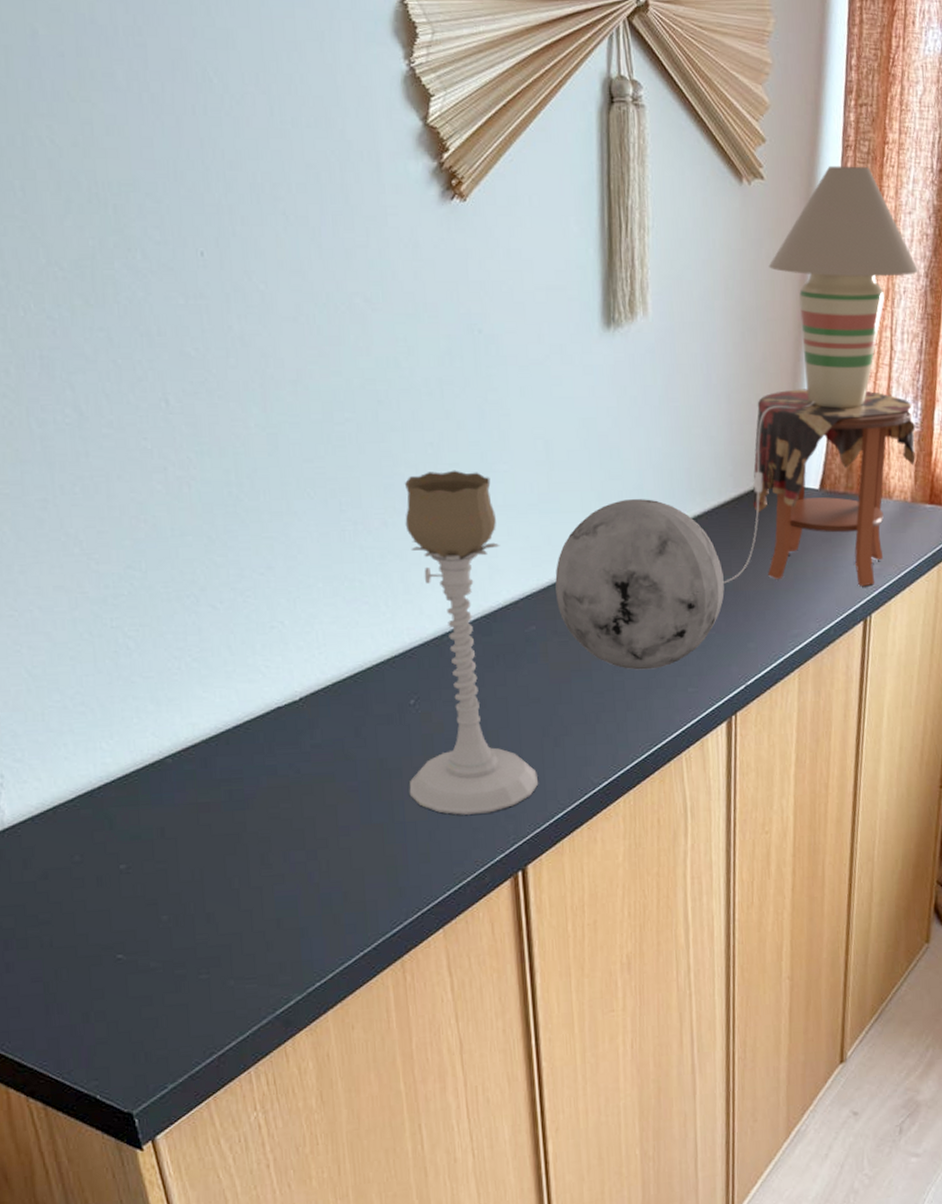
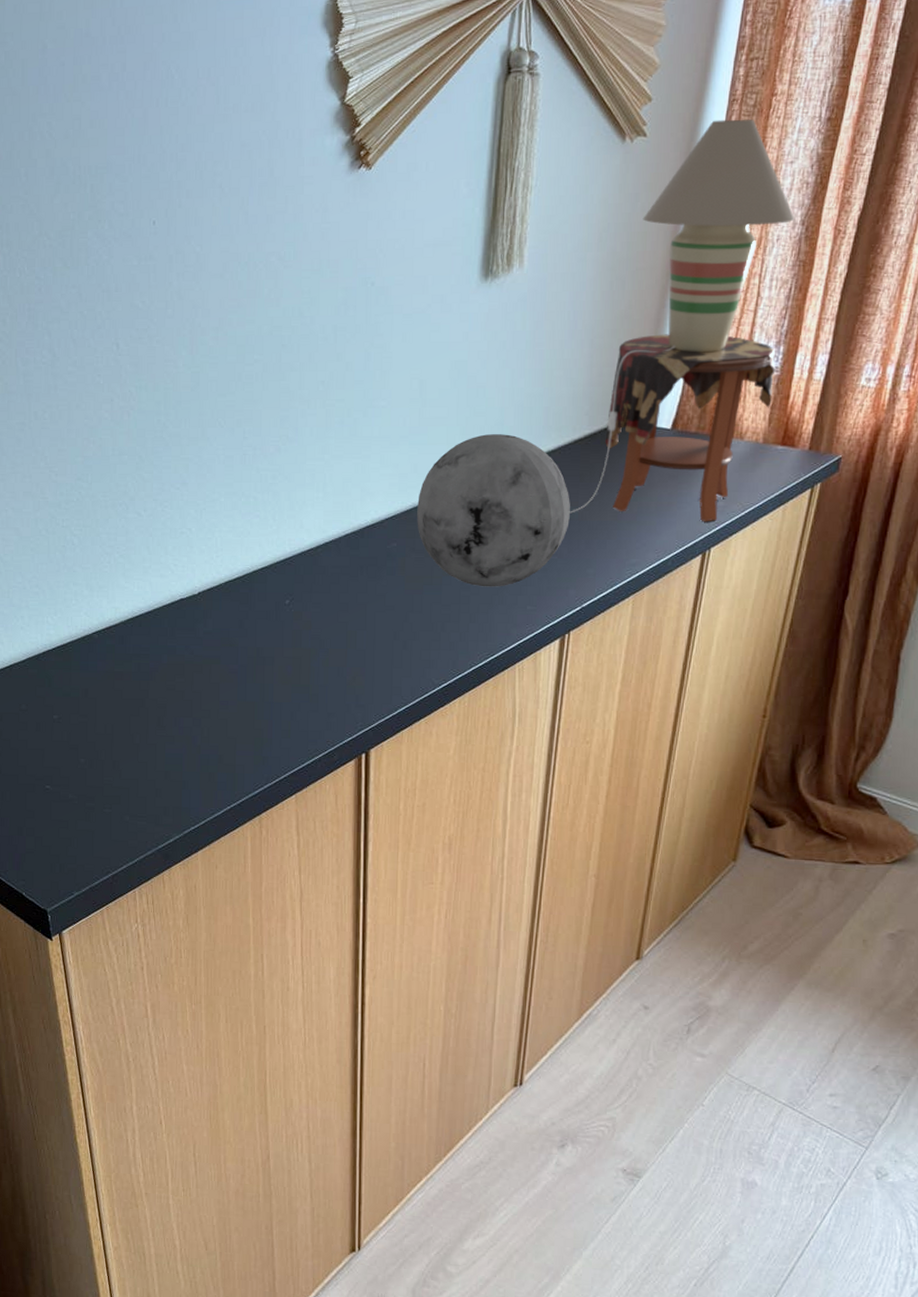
candle holder: present [404,470,539,815] -> none [278,405,387,702]

